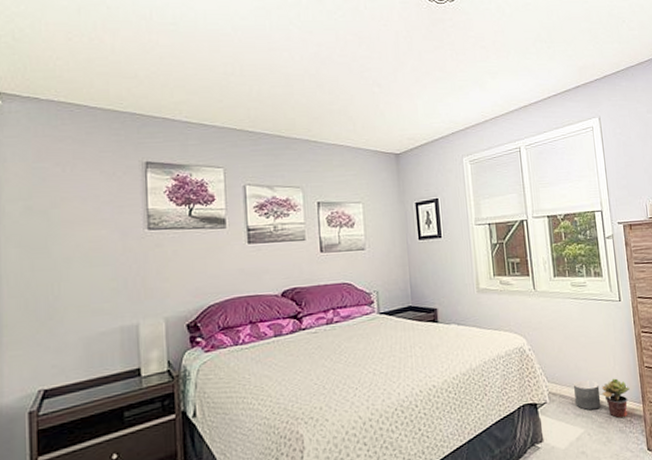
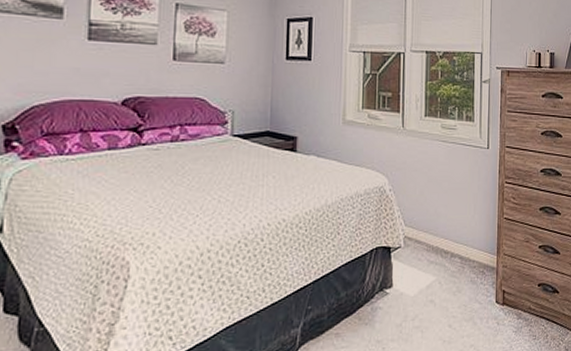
planter: present [574,380,601,410] -> none [430,226,457,258]
potted plant: present [601,378,630,418] -> none [458,227,486,269]

